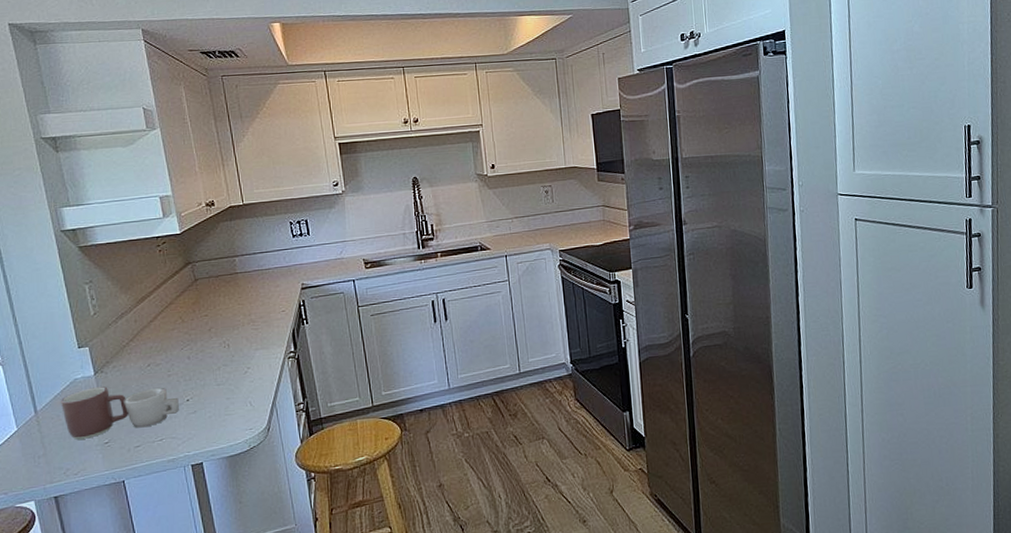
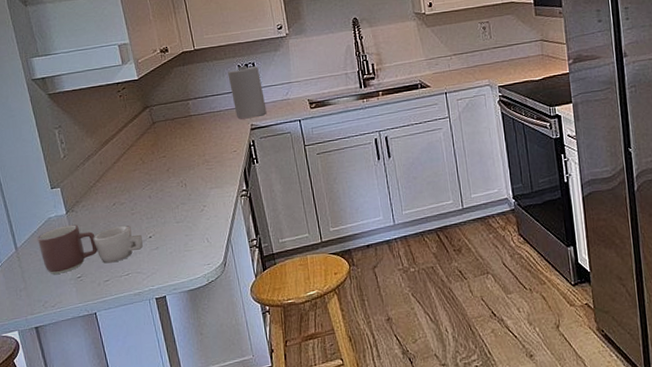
paper towel holder: none [278,222,319,278] -> present [228,65,267,120]

